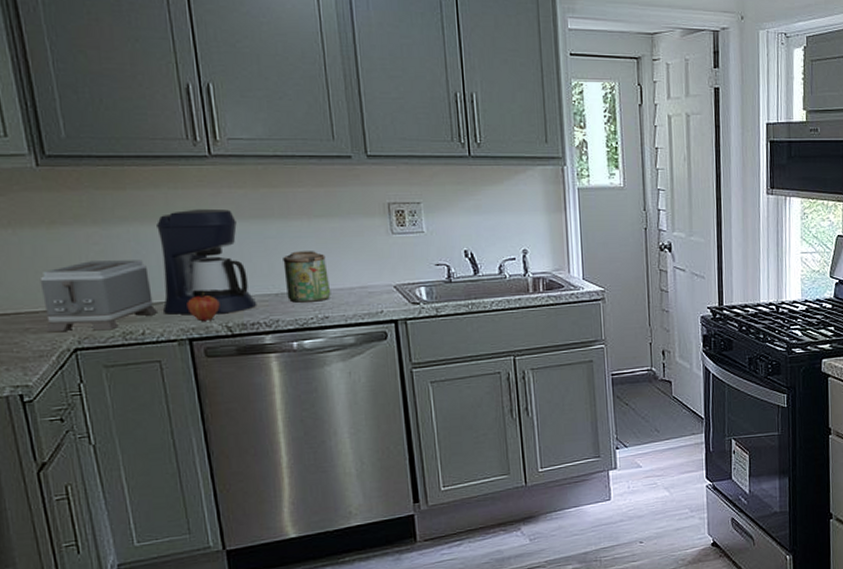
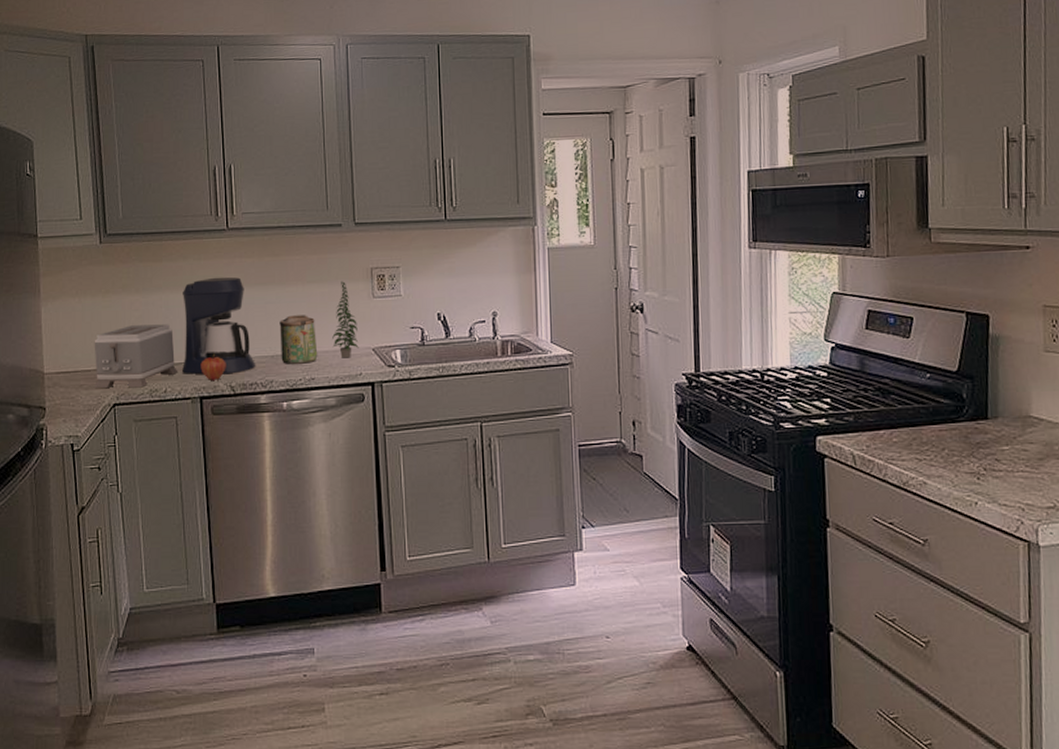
plant: none [347,216,378,296] -> present [332,281,359,358]

